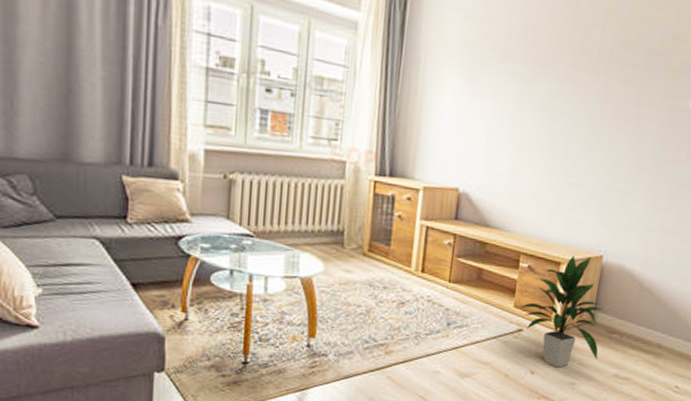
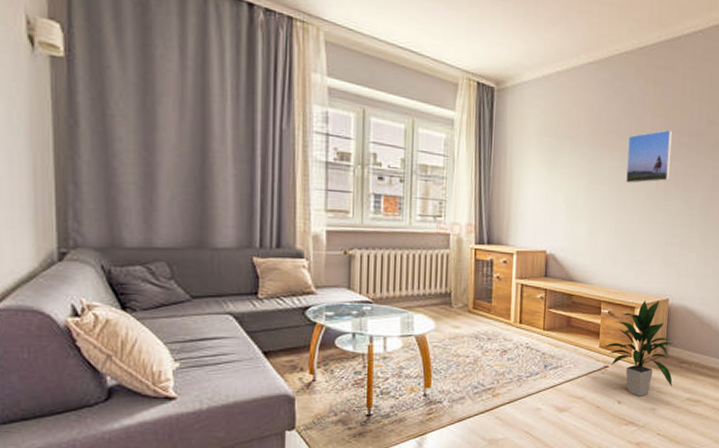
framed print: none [563,45,628,112] -> present [626,129,673,183]

